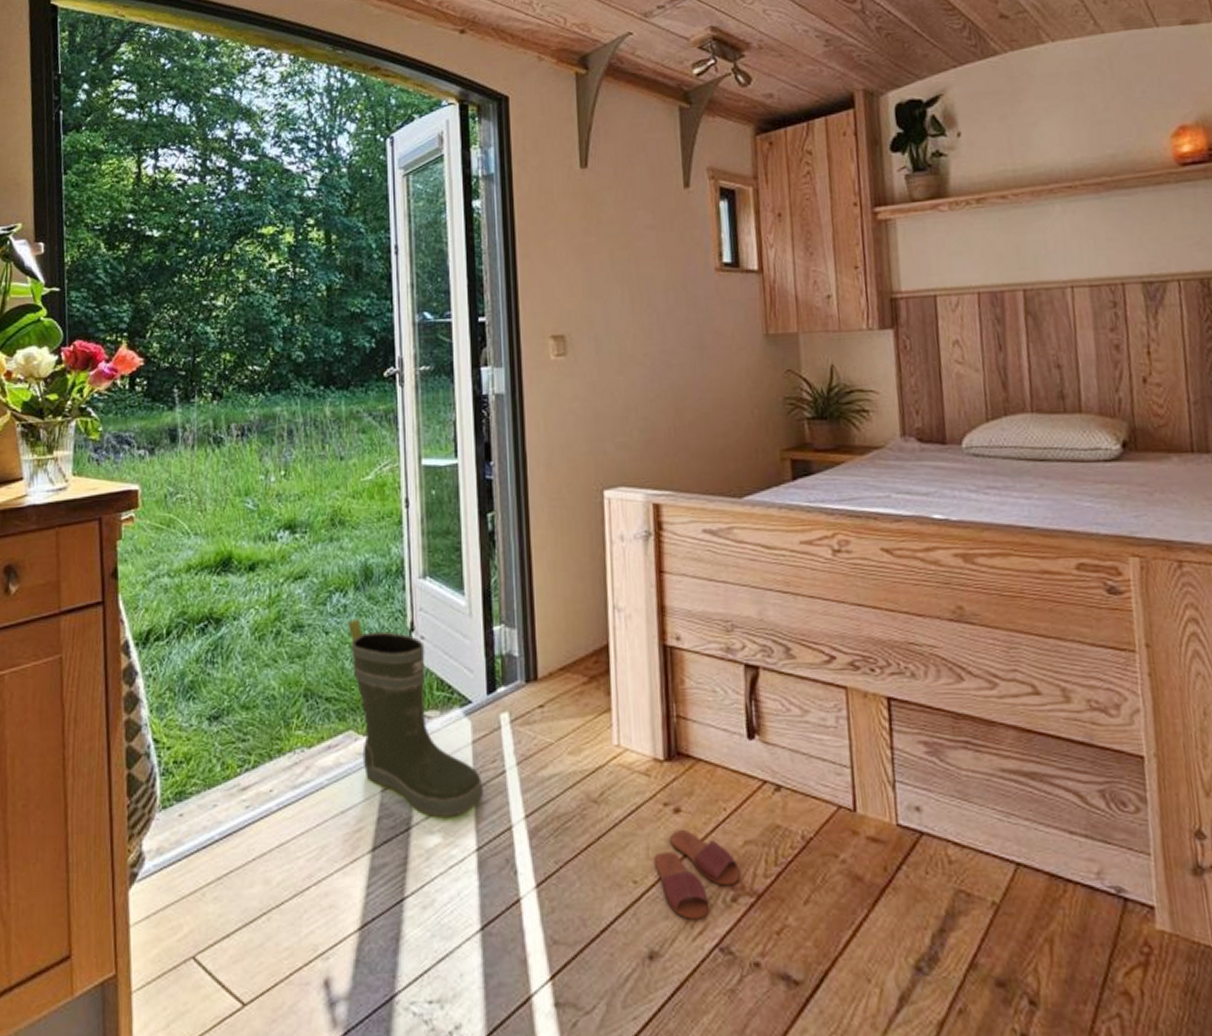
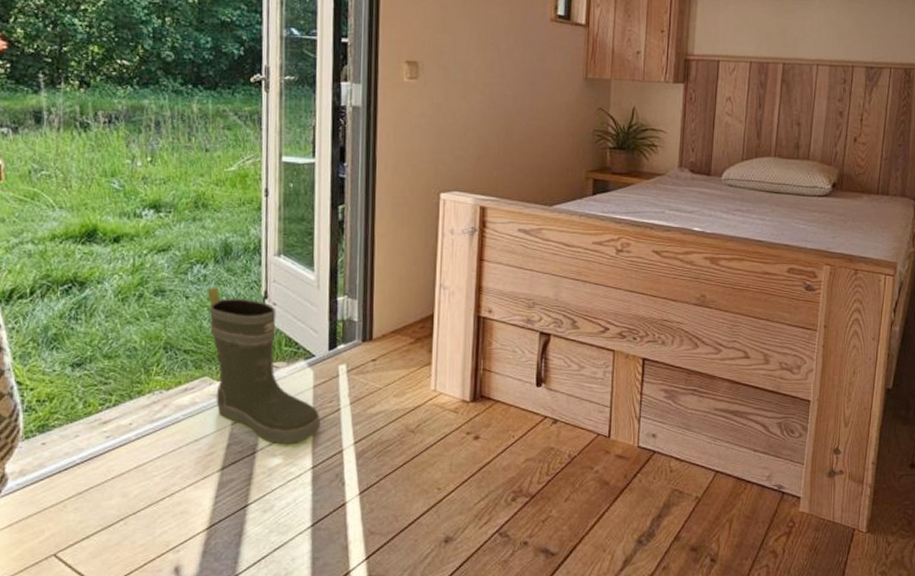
slippers: present [653,828,740,919] -> none [455,450,520,514]

